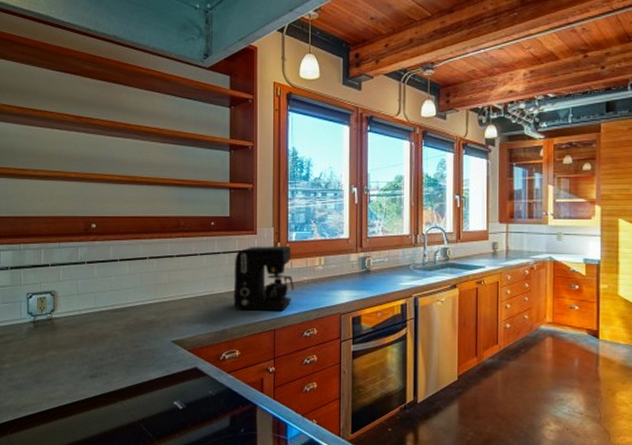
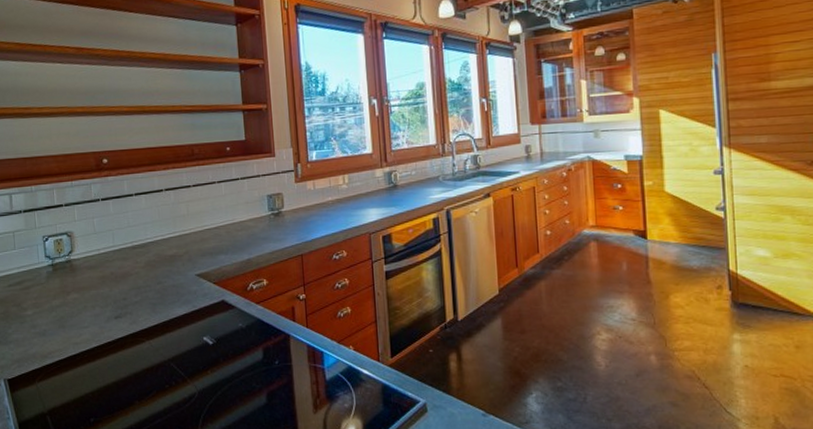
coffee maker: present [233,246,294,311] -> none [254,166,319,237]

